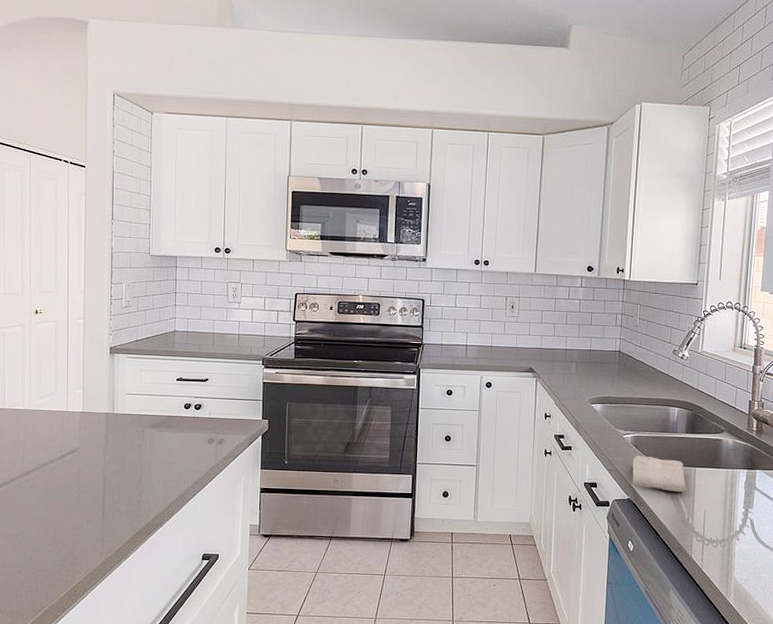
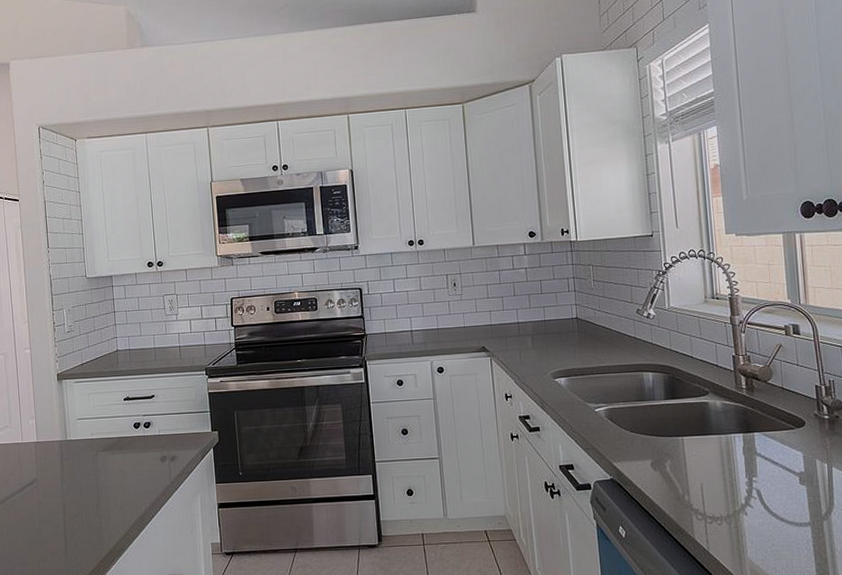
washcloth: present [631,455,687,493] -> none [610,429,676,467]

